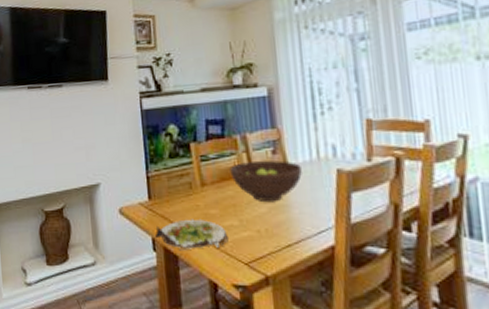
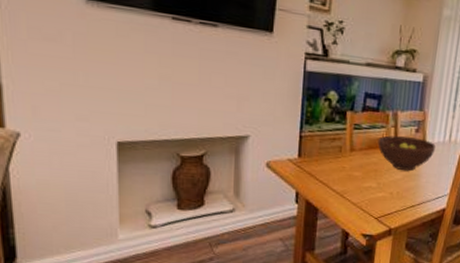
salad plate: present [155,218,228,251] -> none [300,178,366,205]

